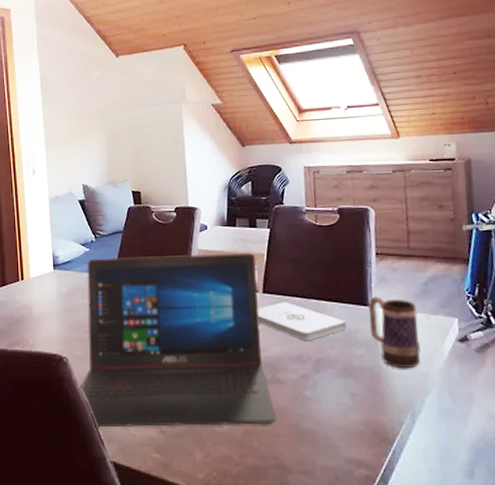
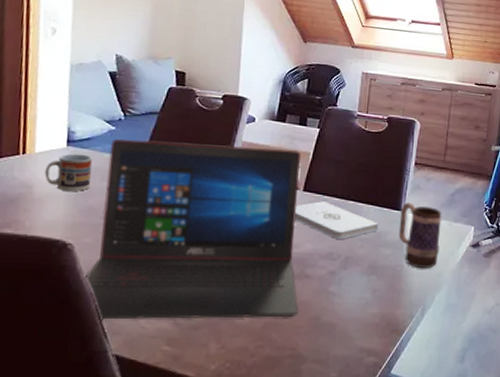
cup: none [39,276,76,309] -> present [44,153,92,191]

